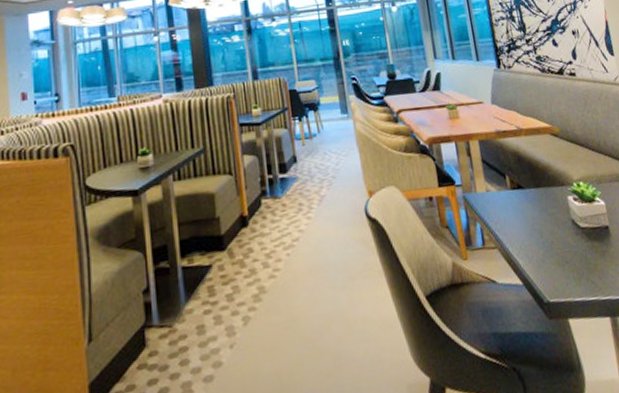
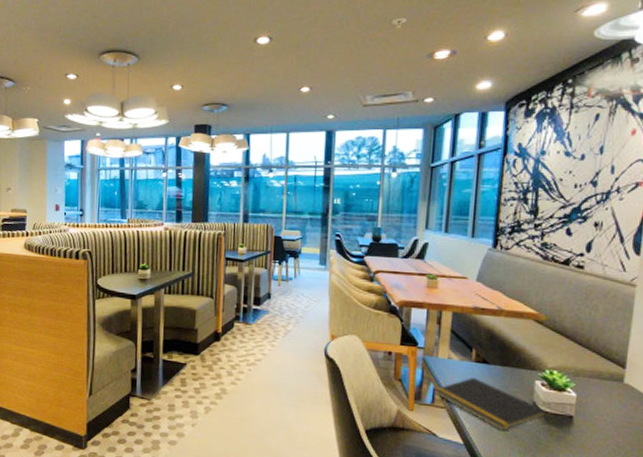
notepad: none [482,207,587,260] -> present [434,377,548,431]

